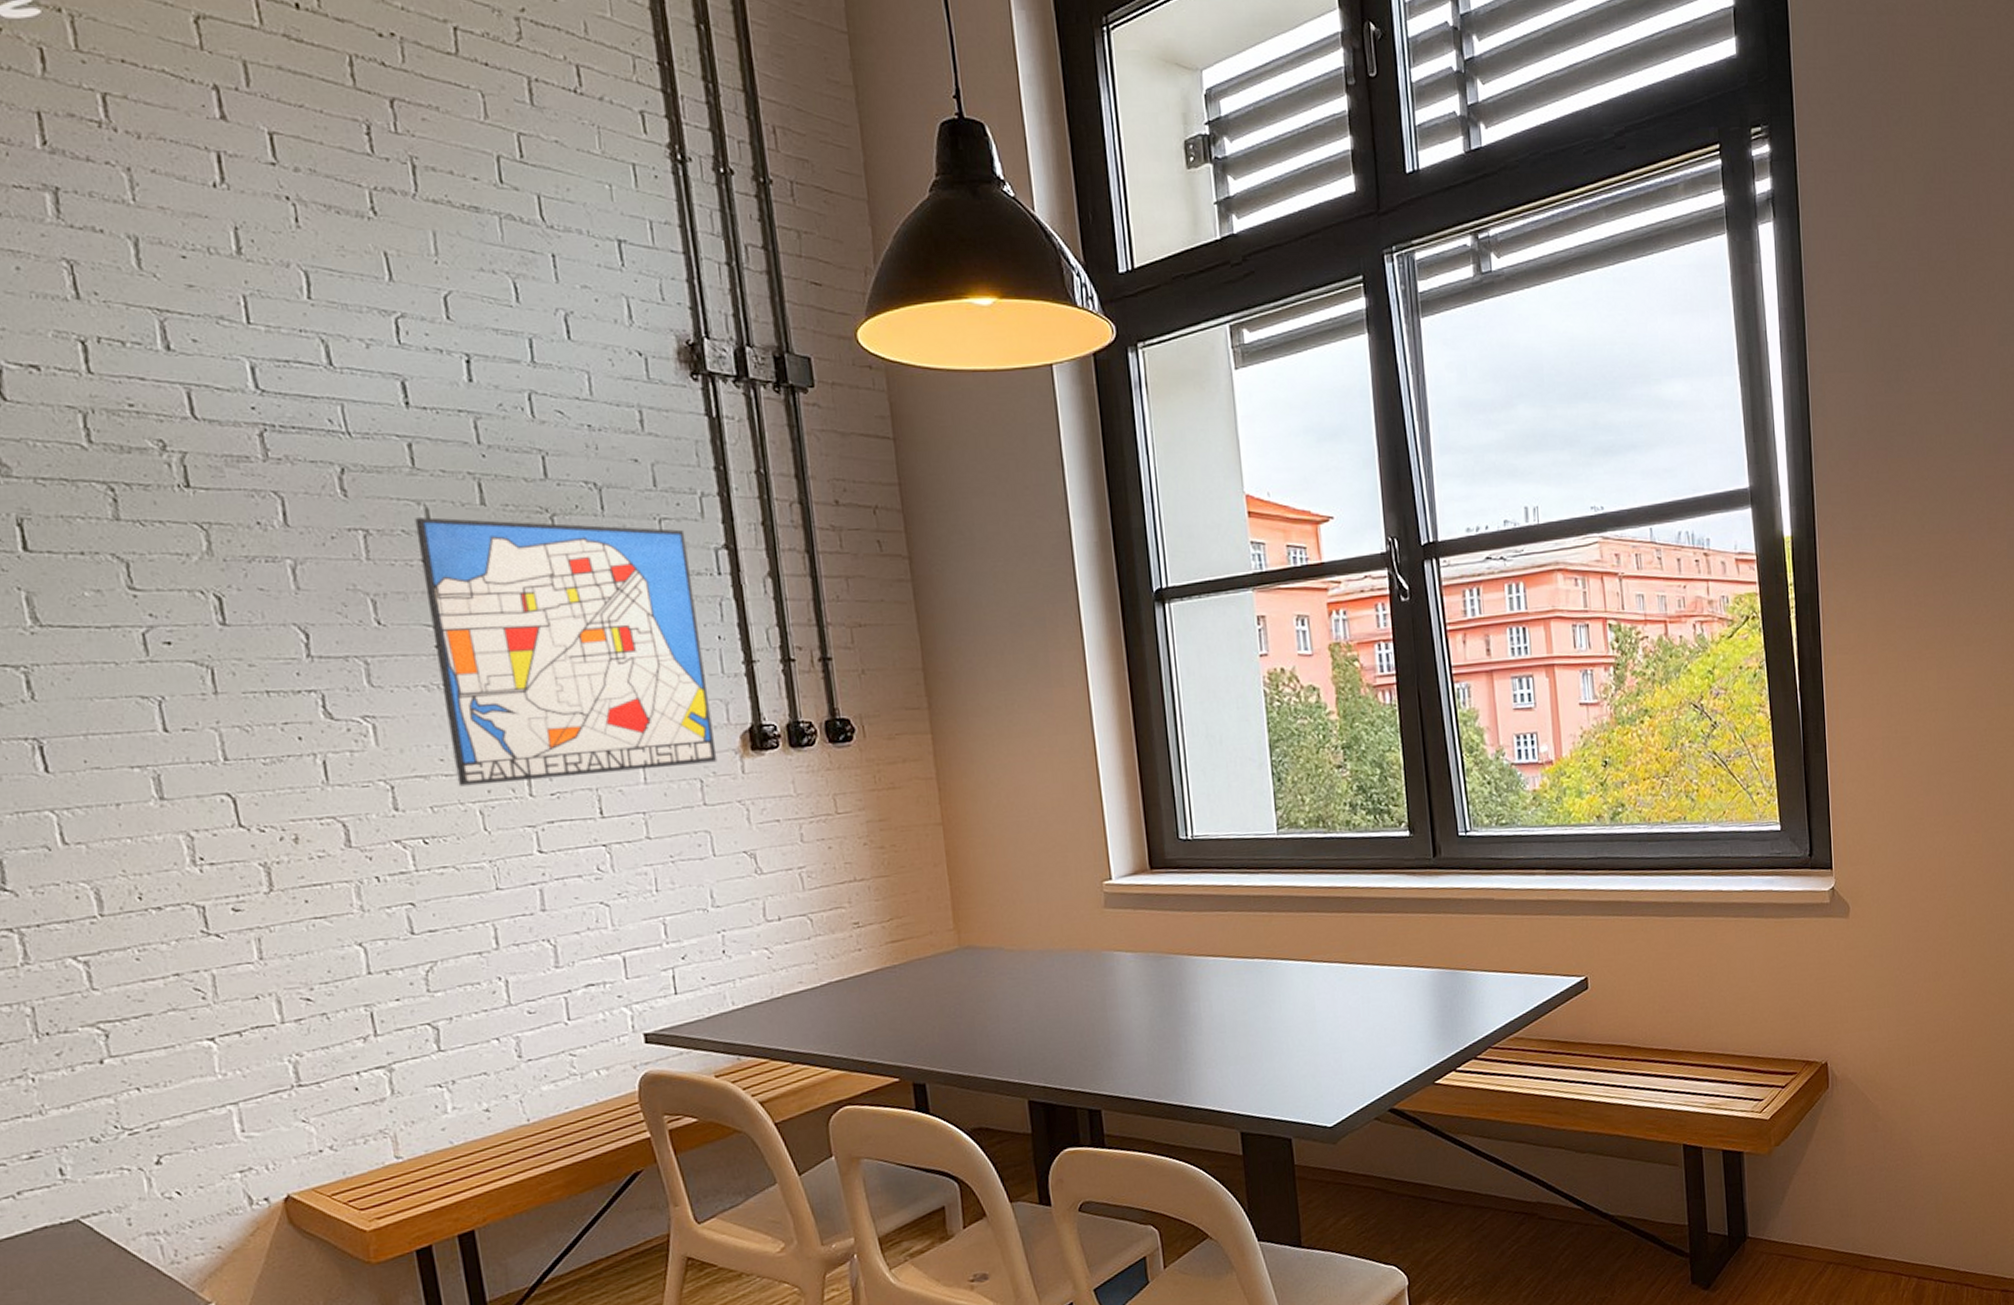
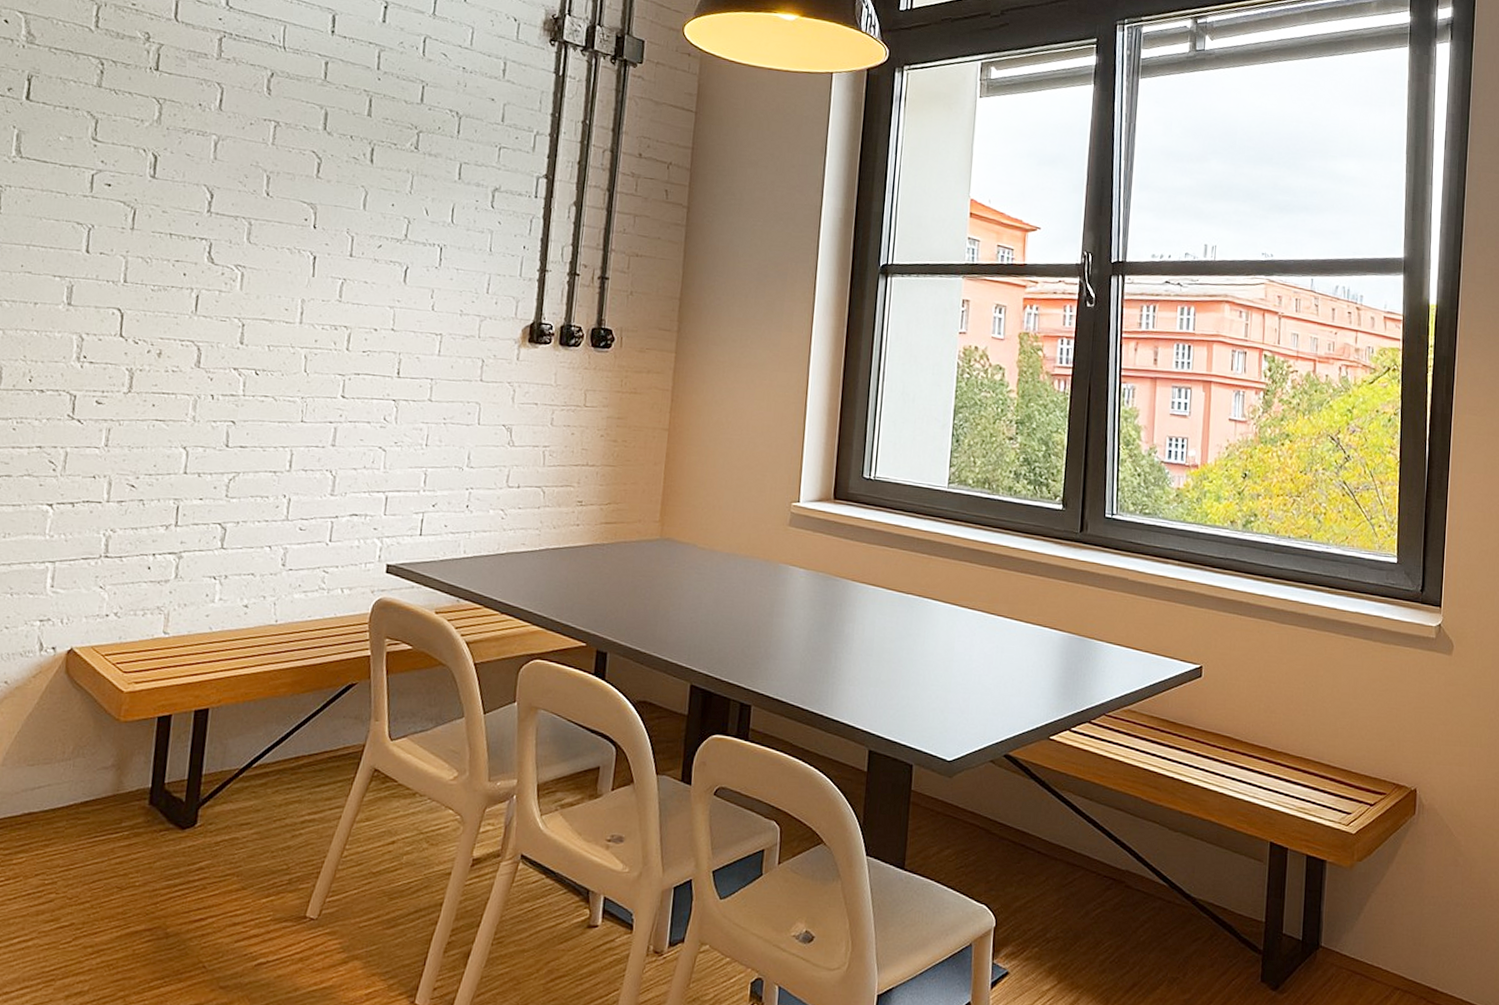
wall art: present [414,517,718,787] -> none [294,118,517,348]

